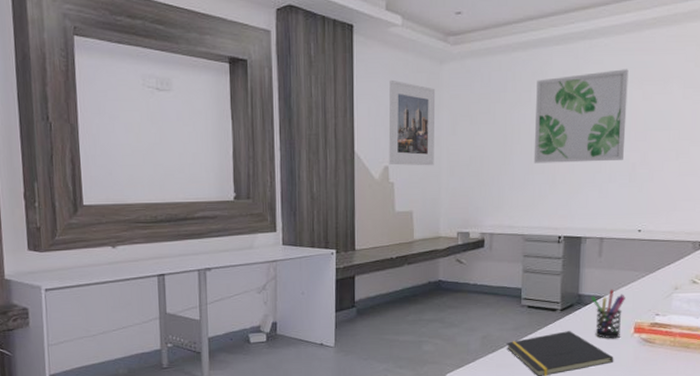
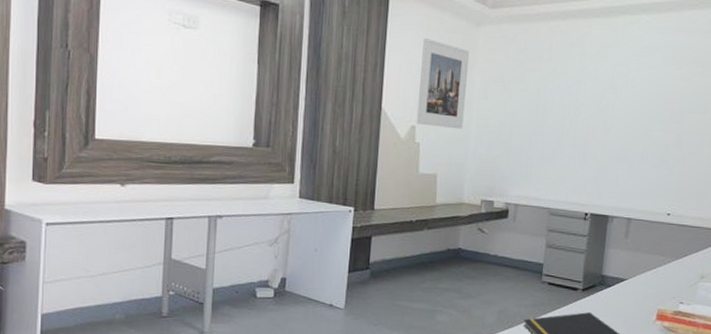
wall art: present [533,69,629,163] -> none [565,47,668,141]
pen holder: present [590,289,625,339] -> none [613,272,650,325]

